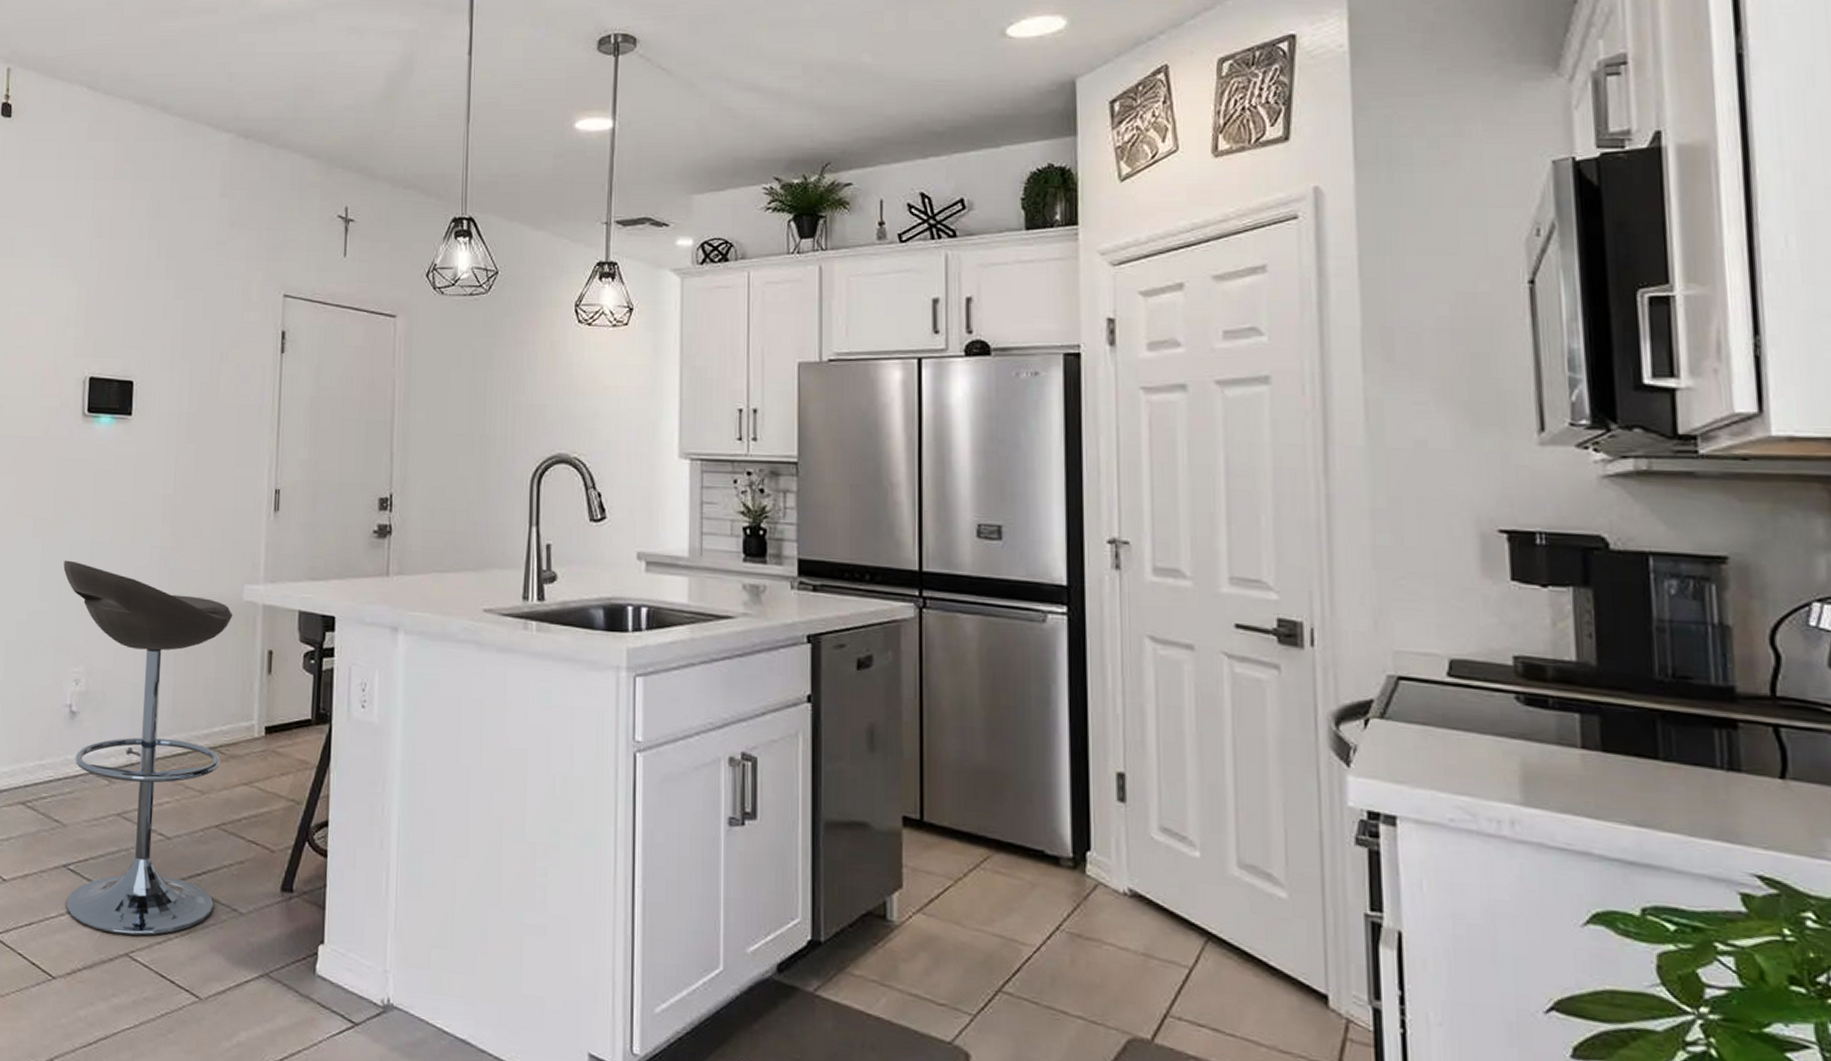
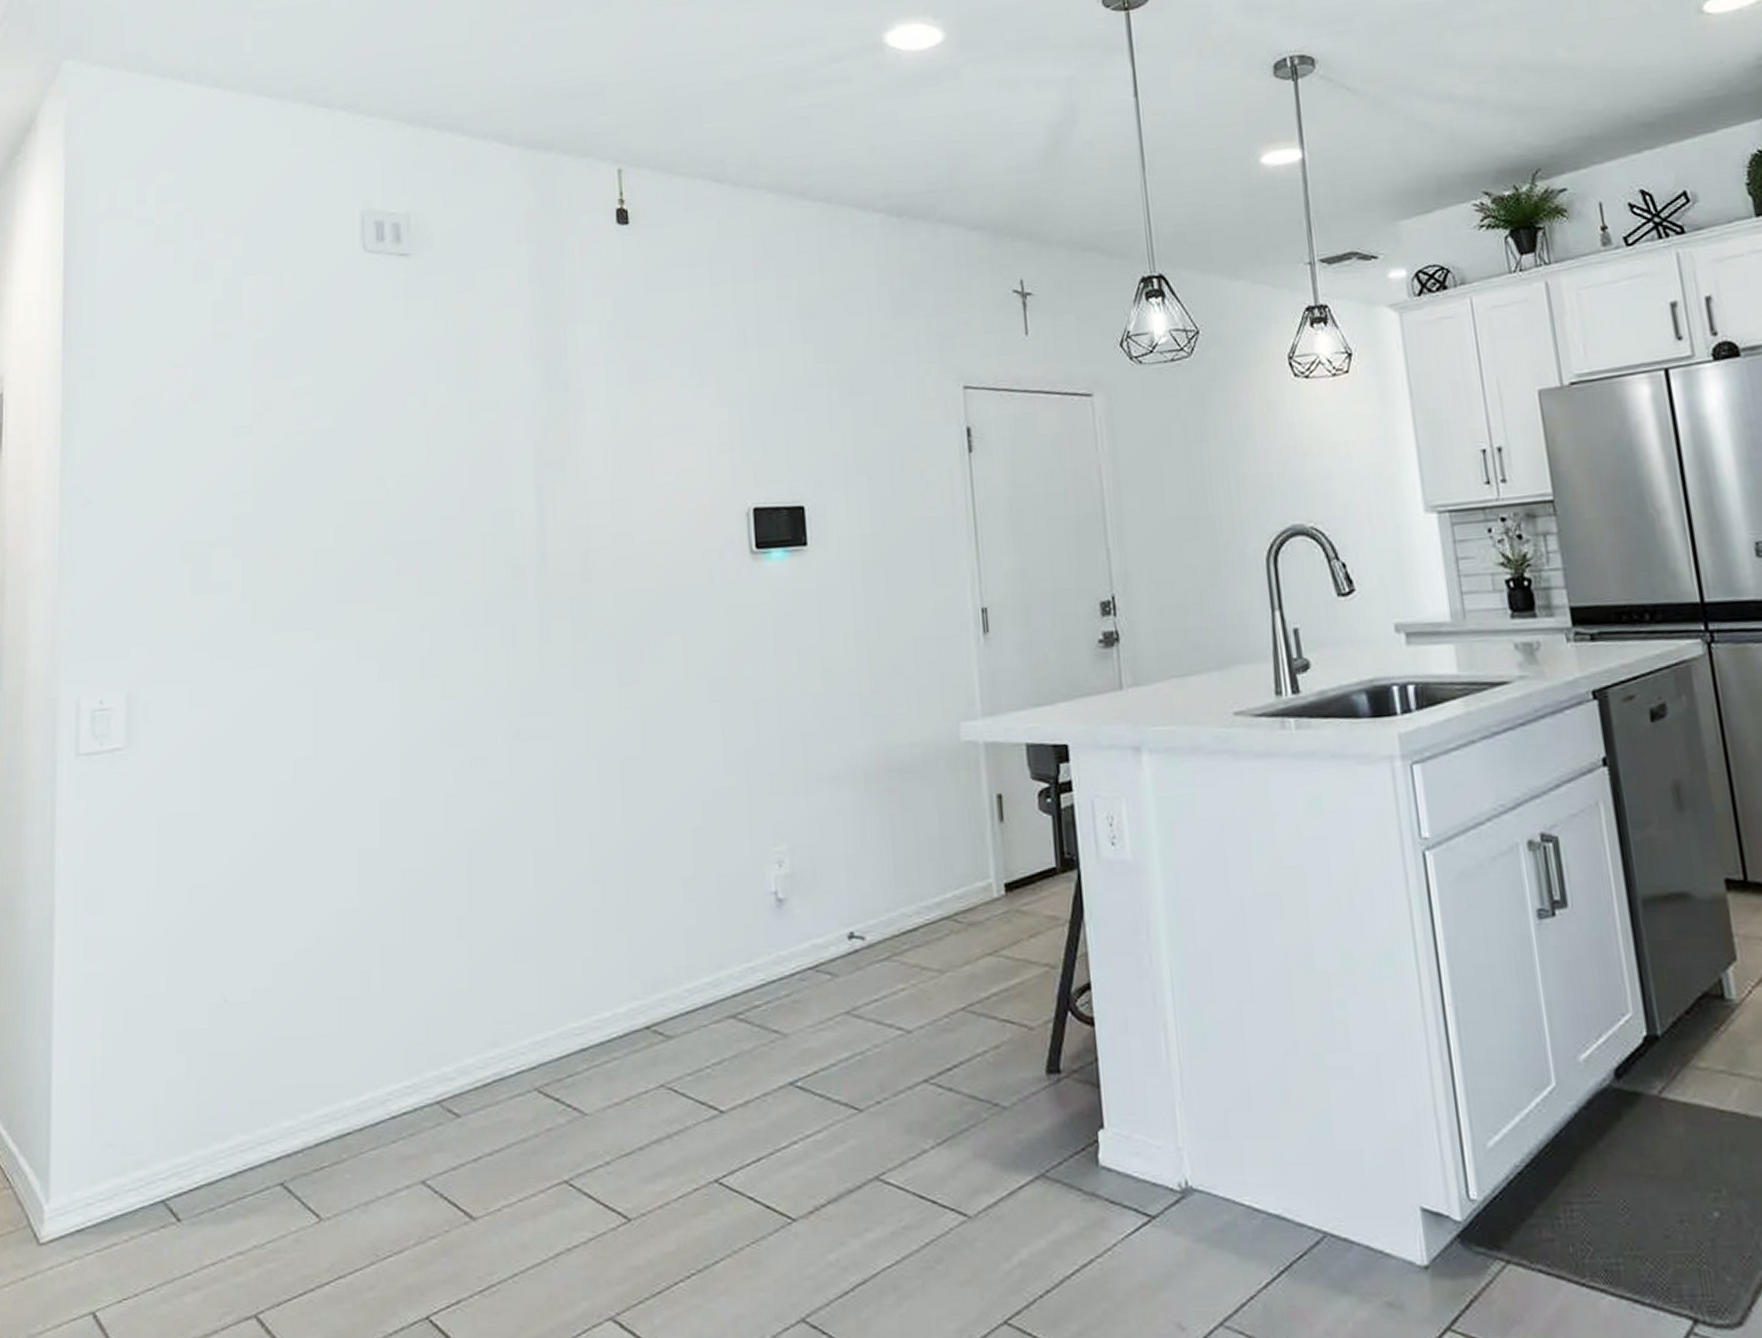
bar stool: present [63,560,233,937] -> none [748,722,971,1156]

